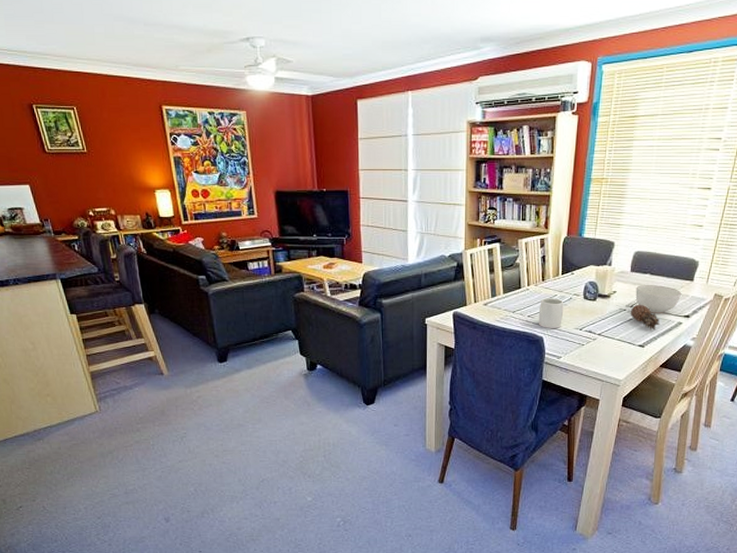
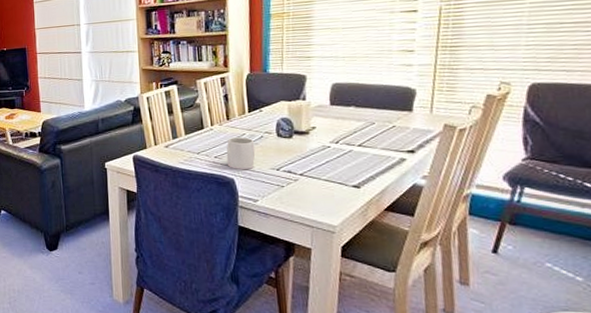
fruit: present [630,304,661,331] -> none [336,139,377,169]
bowl: present [635,285,682,314] -> none [339,118,400,150]

